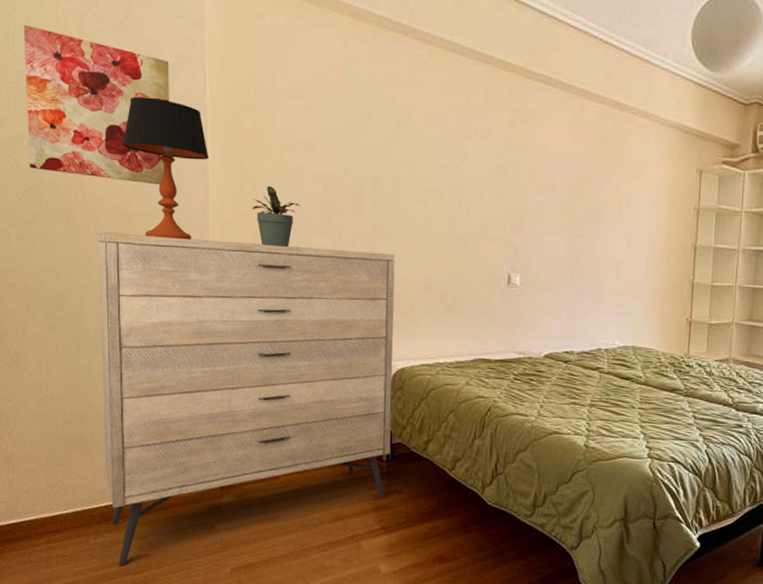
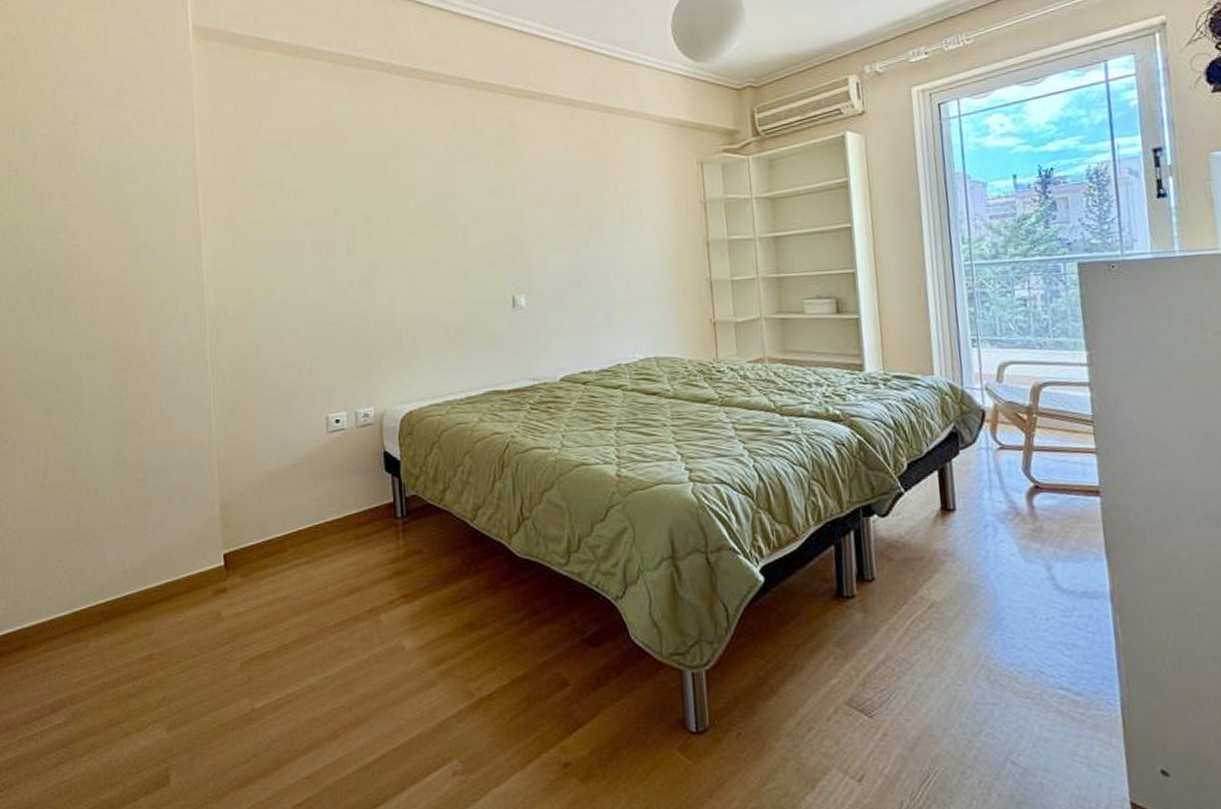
wall art: present [23,24,169,185] -> none [23,115,161,252]
dresser: present [98,232,395,566] -> none [95,290,405,671]
table lamp: present [122,96,210,240] -> none [116,166,202,305]
potted plant: present [252,185,301,248] -> none [246,237,294,299]

